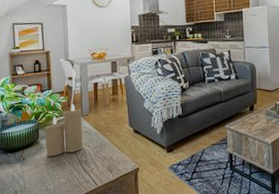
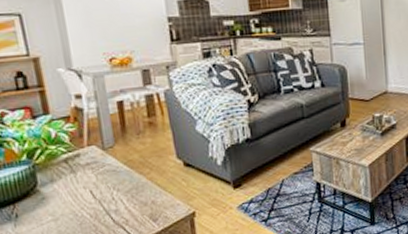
candle: present [44,104,83,156] -> none [45,133,110,209]

